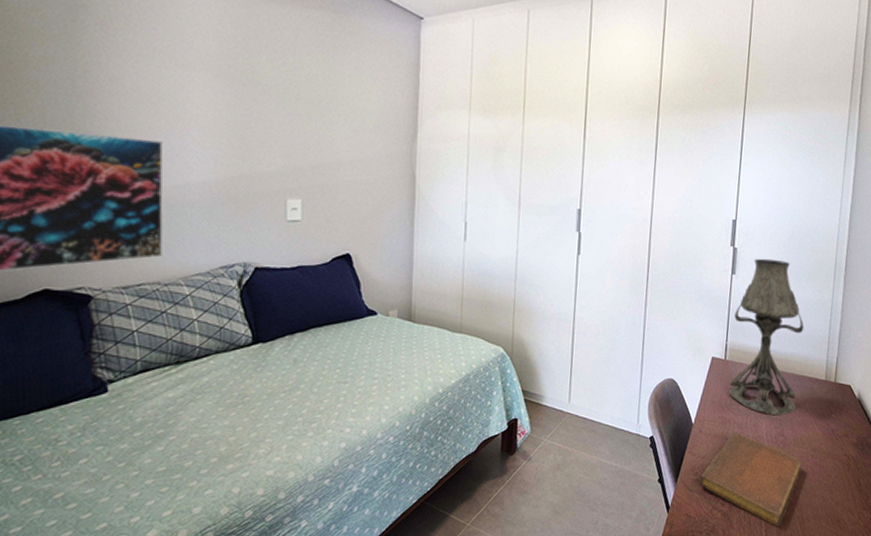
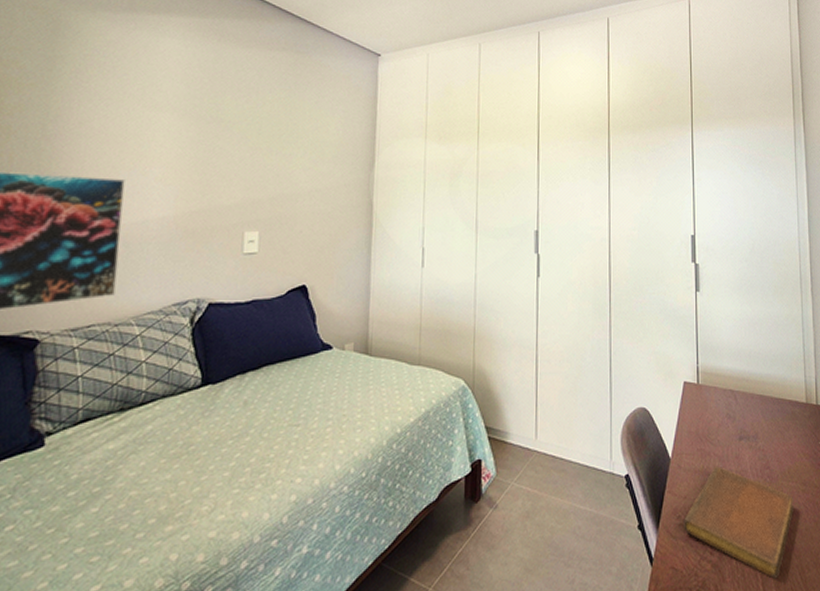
table lamp: present [729,258,804,416] -> none [703,273,780,445]

